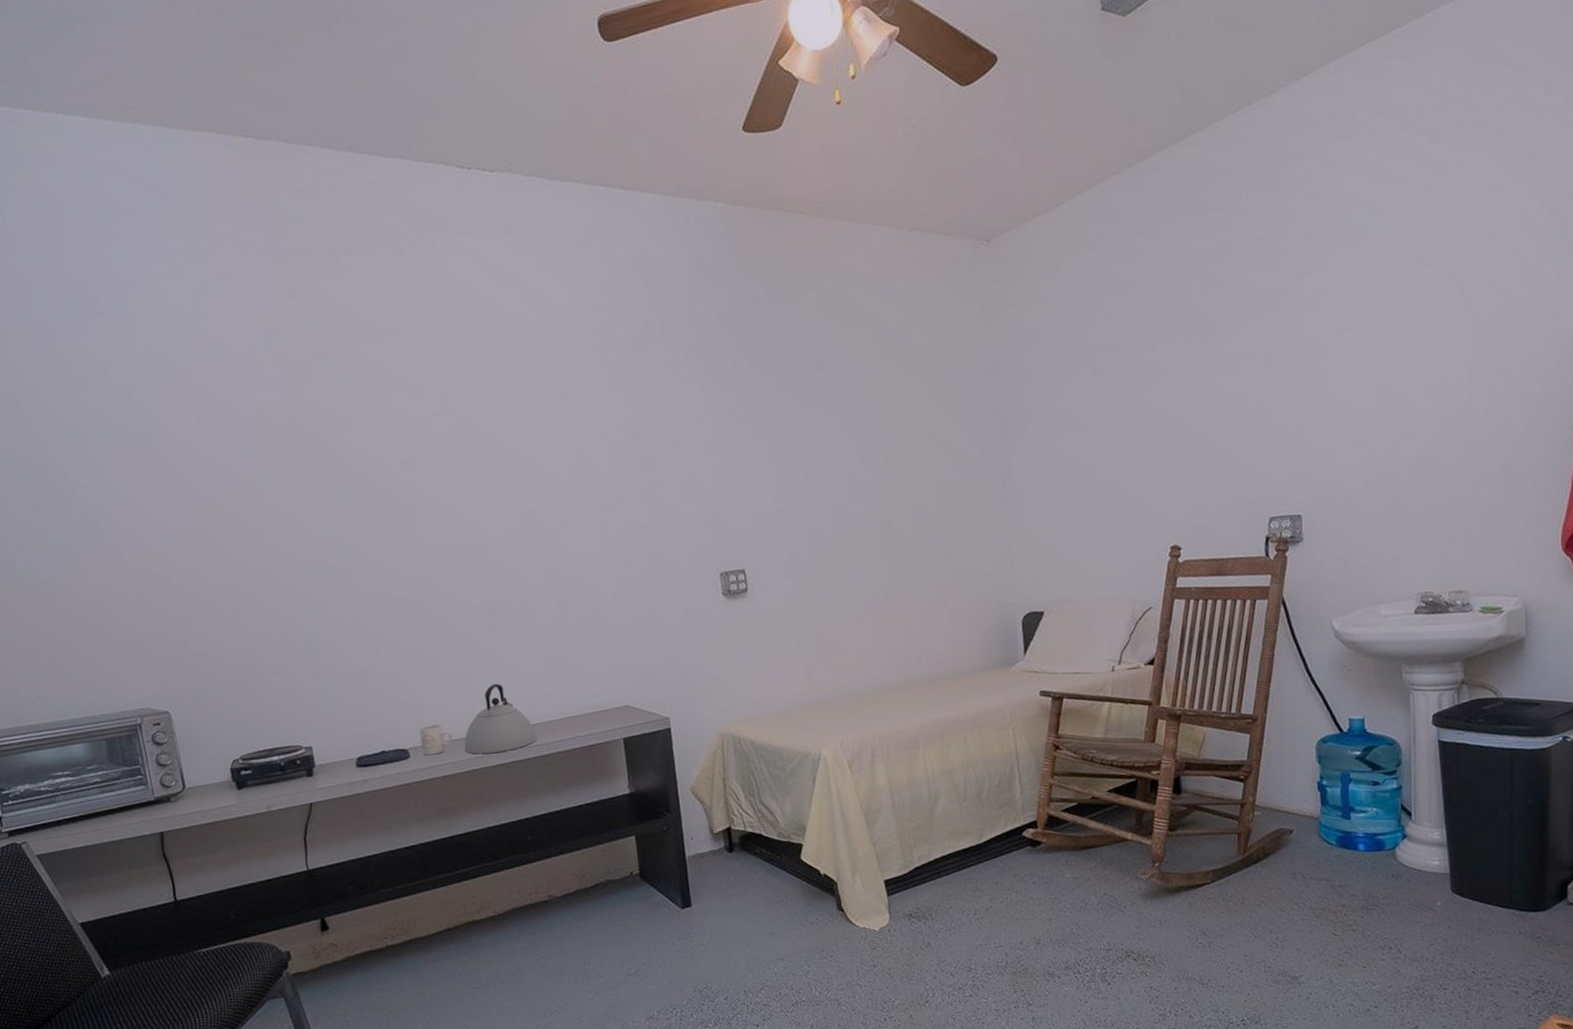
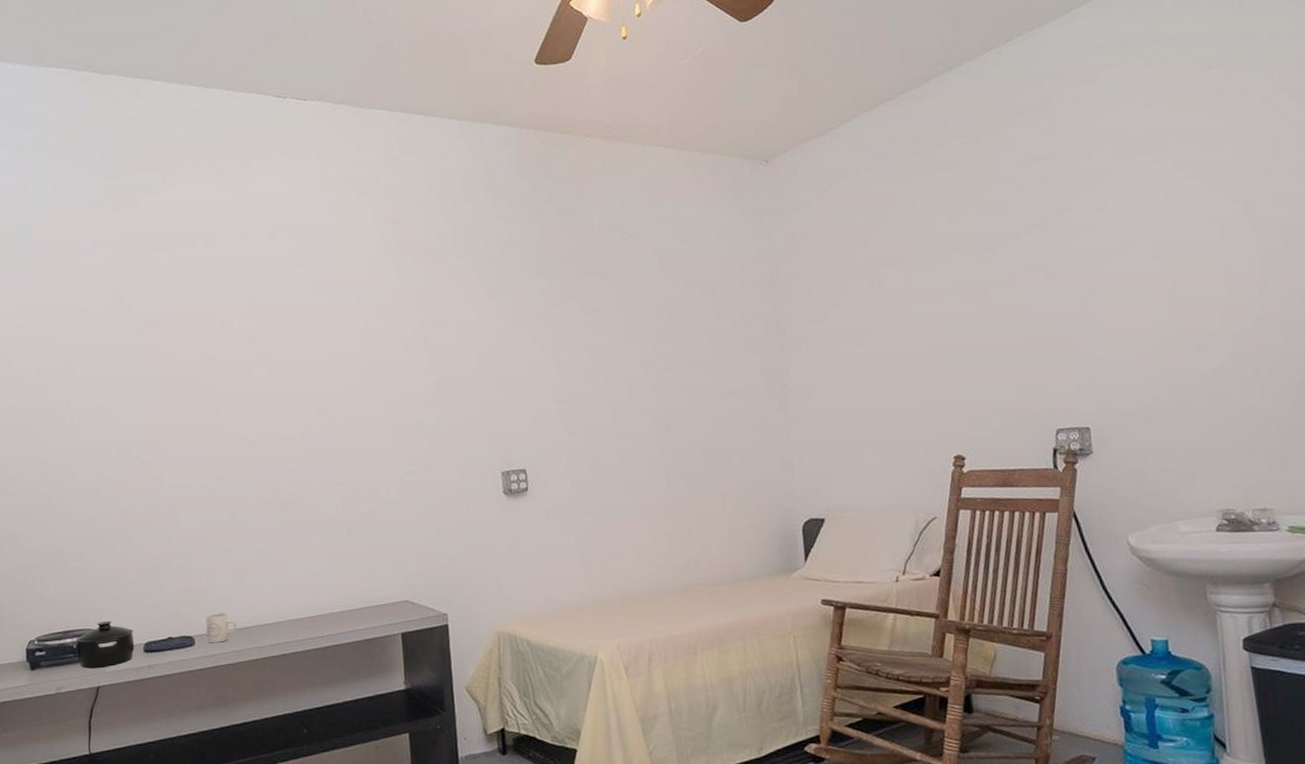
saucepan: none [283,736,346,786] -> present [76,620,135,669]
kettle: present [464,683,537,754] -> none [247,574,318,644]

